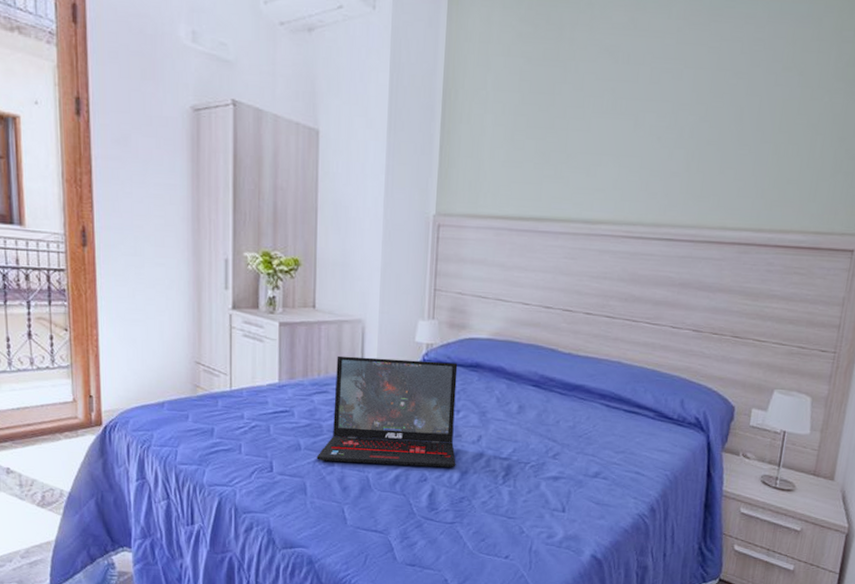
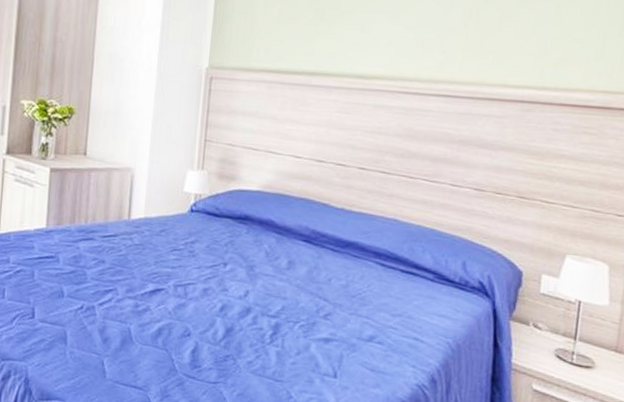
laptop: present [316,355,458,468] -> none [78,203,226,324]

